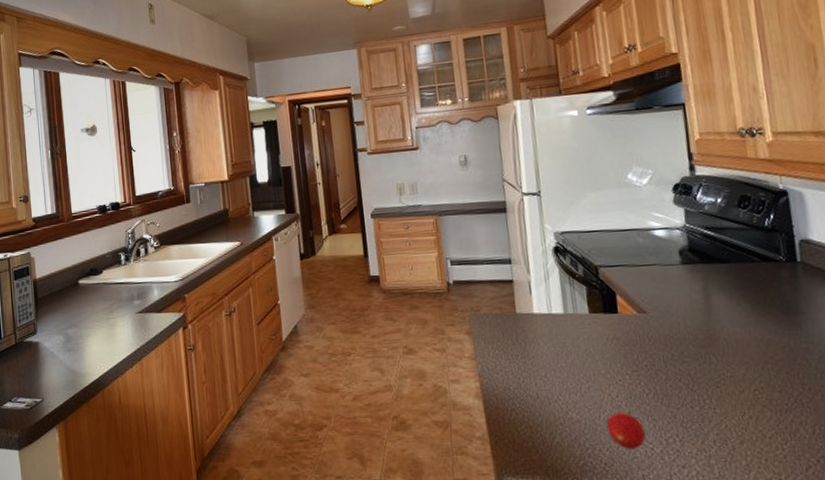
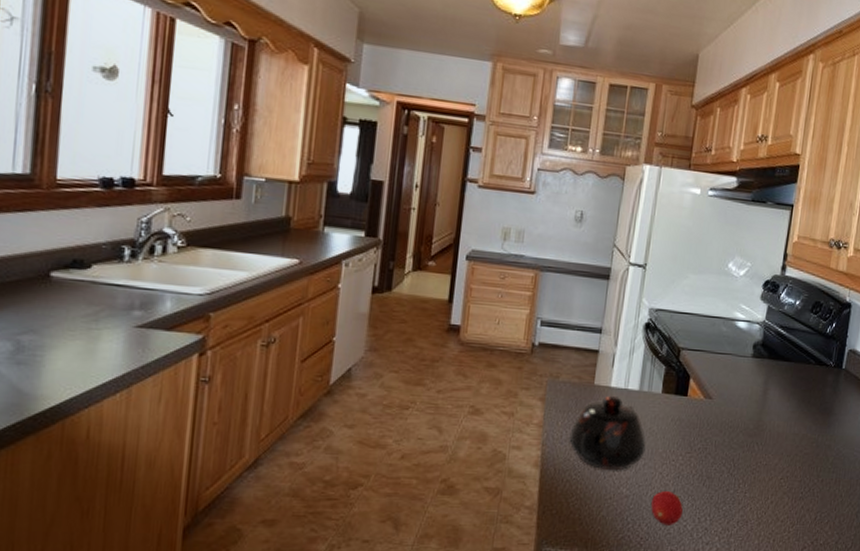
teapot: none [503,321,587,397] -> present [569,395,647,471]

